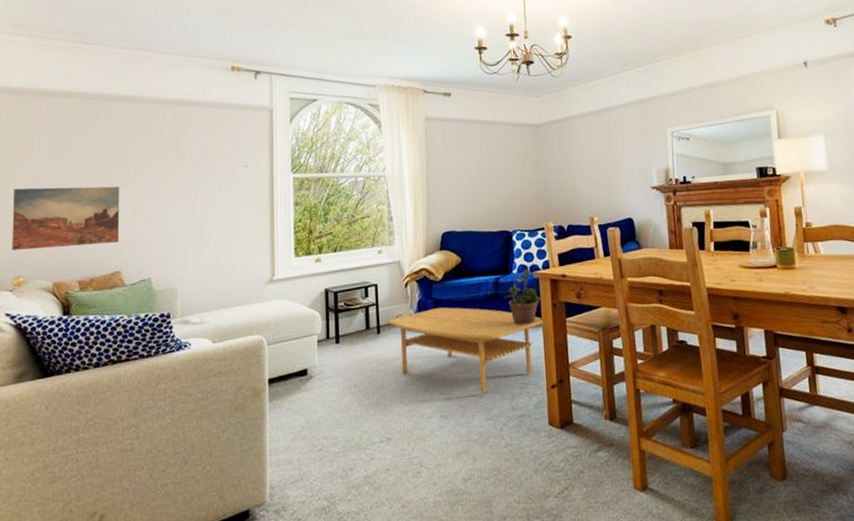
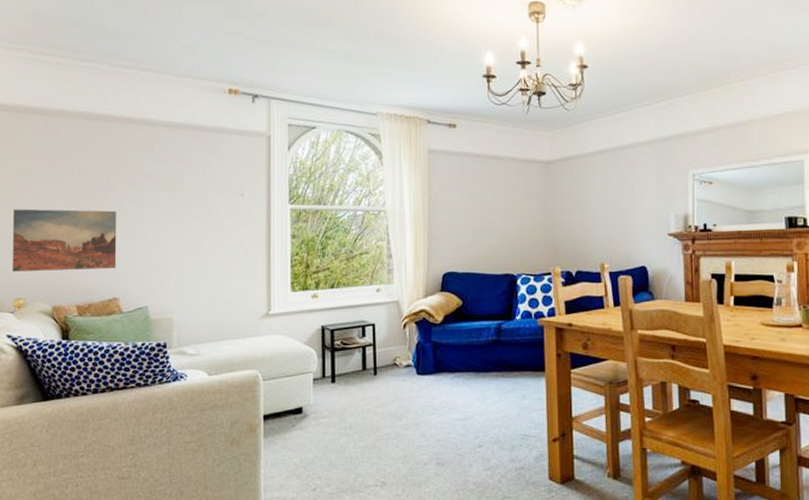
coffee table: present [387,307,543,393] -> none [384,352,546,442]
potted plant: present [503,269,541,325] -> none [505,316,545,374]

